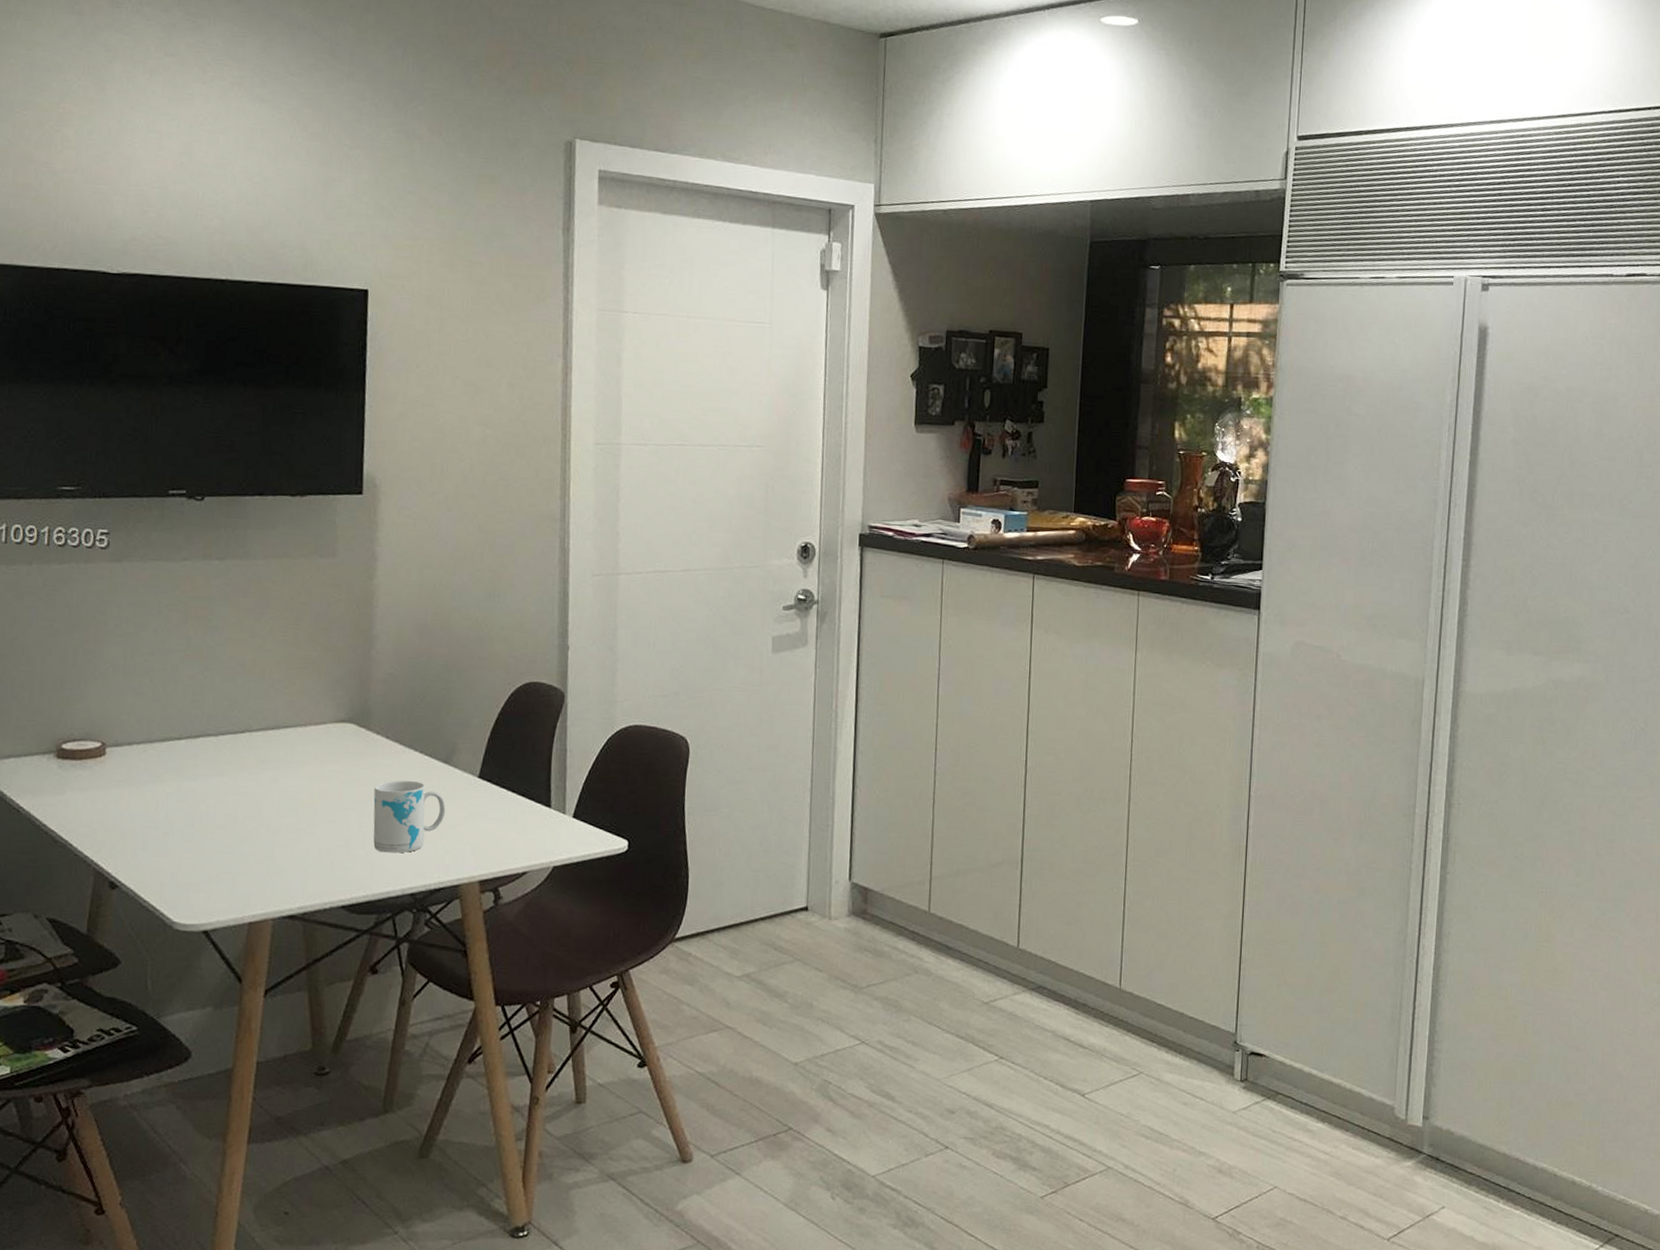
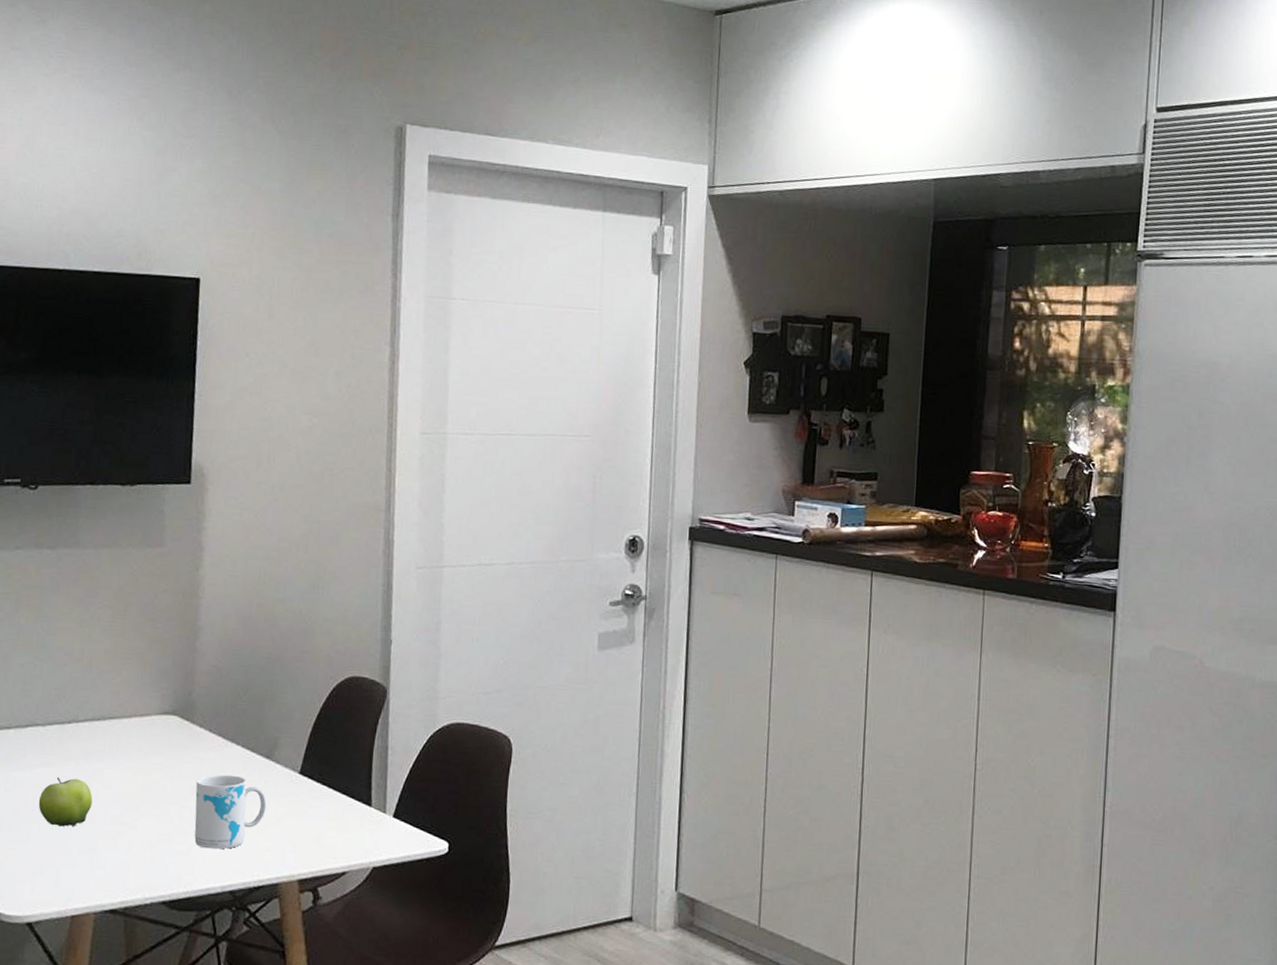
fruit: none [212,786,268,835] -> present [38,777,93,827]

